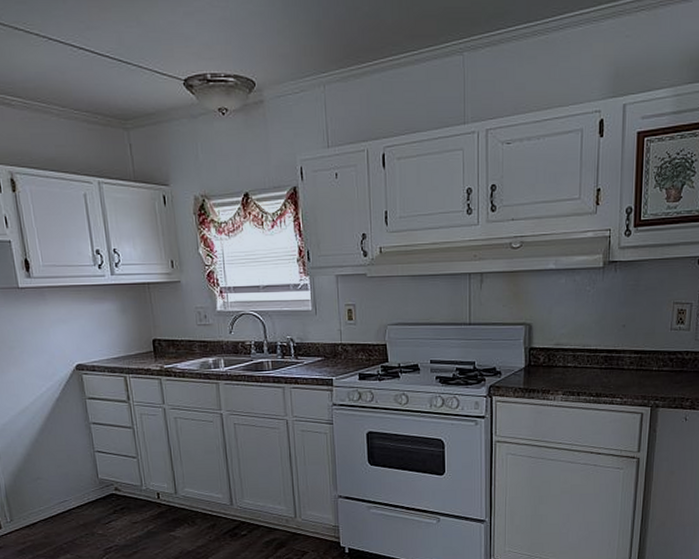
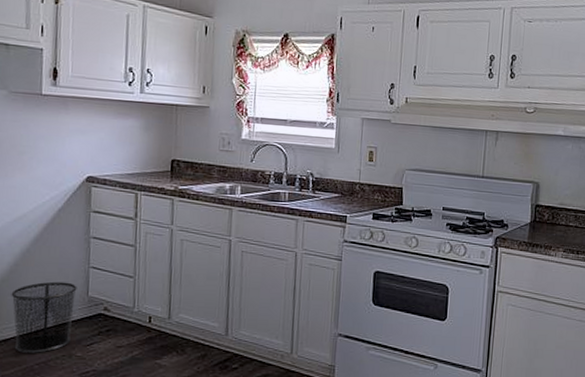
trash can: none [29,467,91,534] -> present [11,281,77,353]

